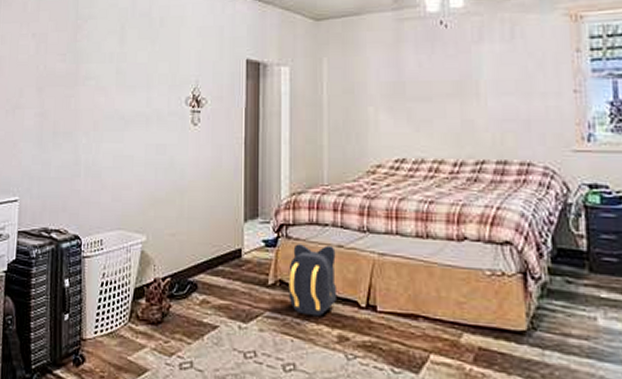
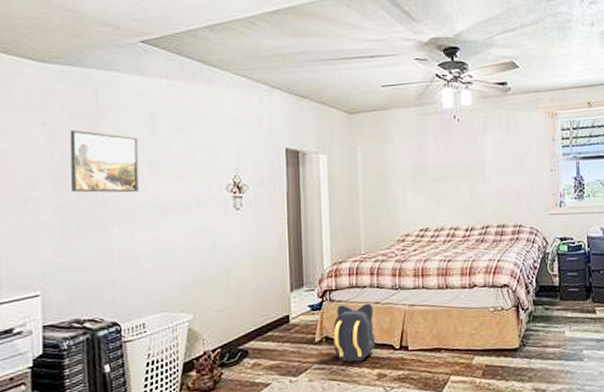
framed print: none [51,40,109,103] -> present [70,130,139,193]

